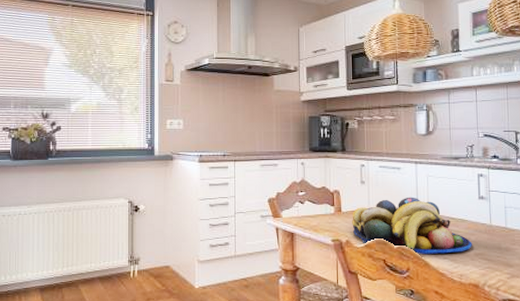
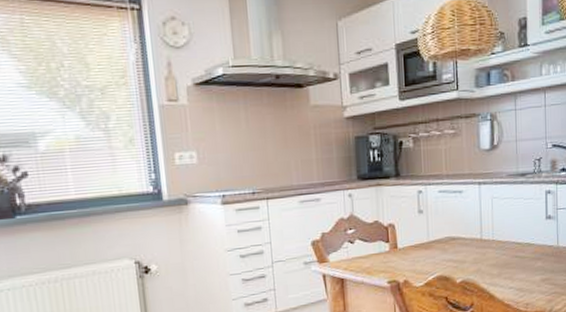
fruit bowl: present [352,197,472,255] -> none [409,223,539,288]

